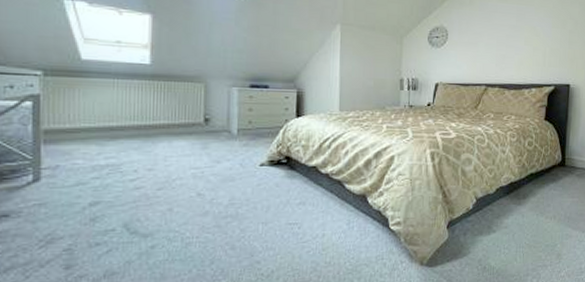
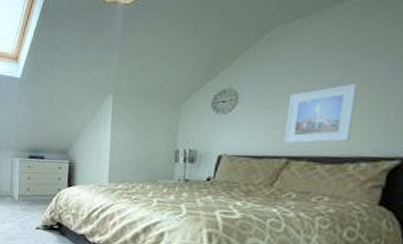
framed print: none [483,28,526,74] -> present [285,83,358,144]

